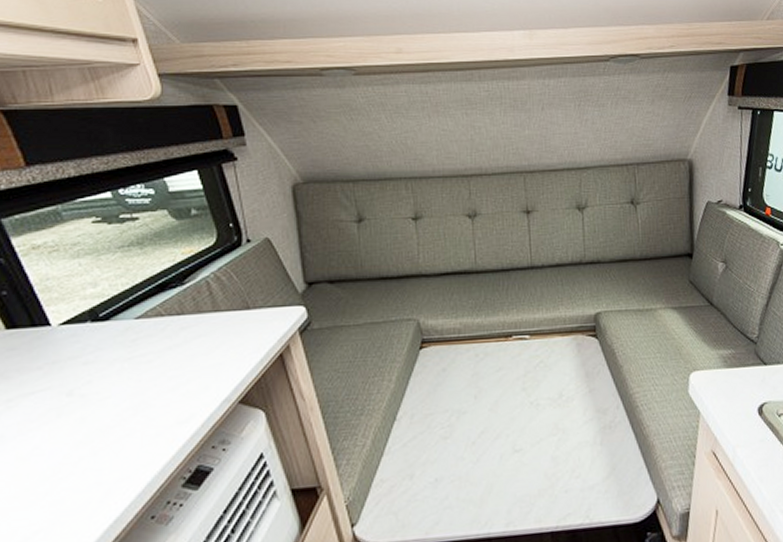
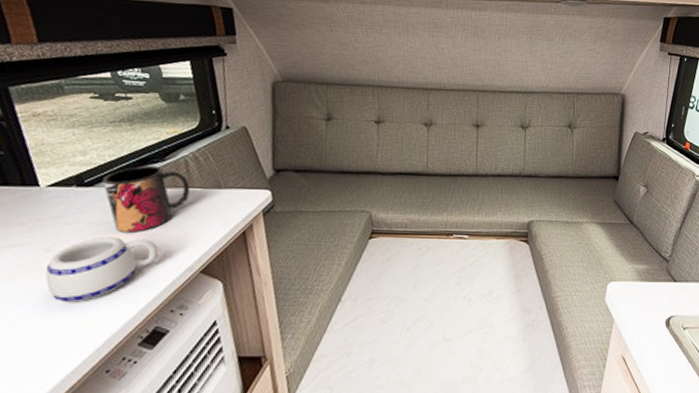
mug: none [72,372,190,449] -> present [45,236,158,303]
mug: none [118,290,216,367] -> present [102,165,191,233]

